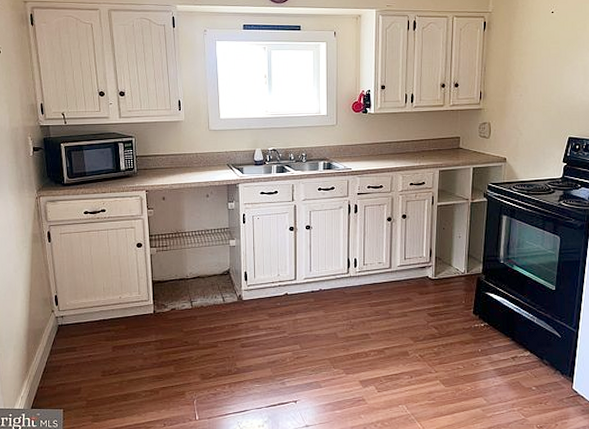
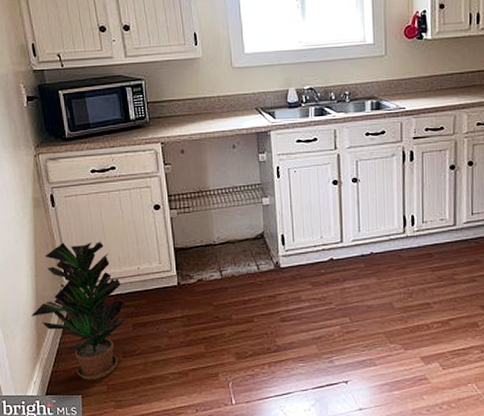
potted plant: none [23,273,108,396] -> present [31,241,127,380]

